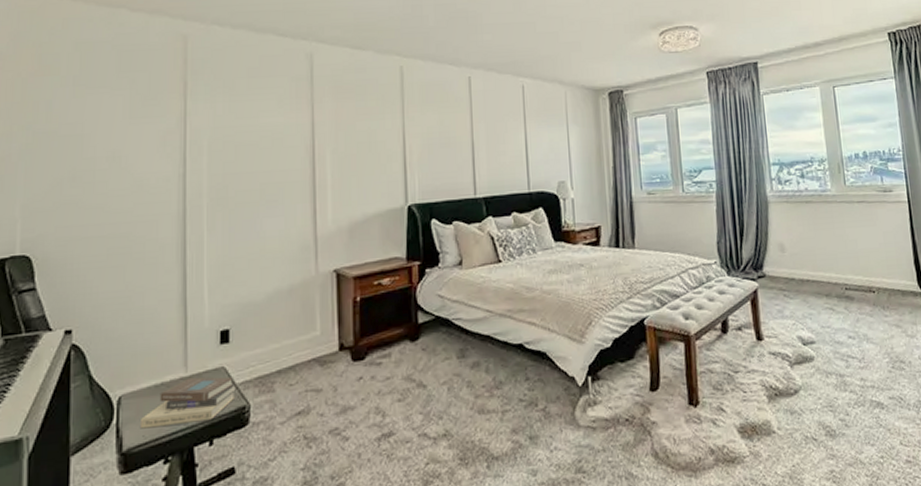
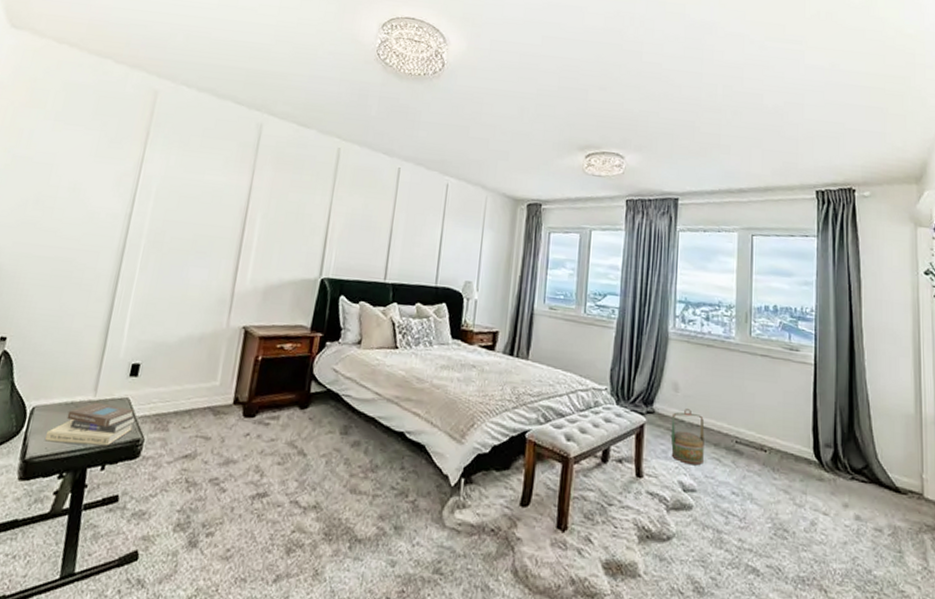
decorative basket: none [782,265,818,319] -> present [670,407,705,466]

